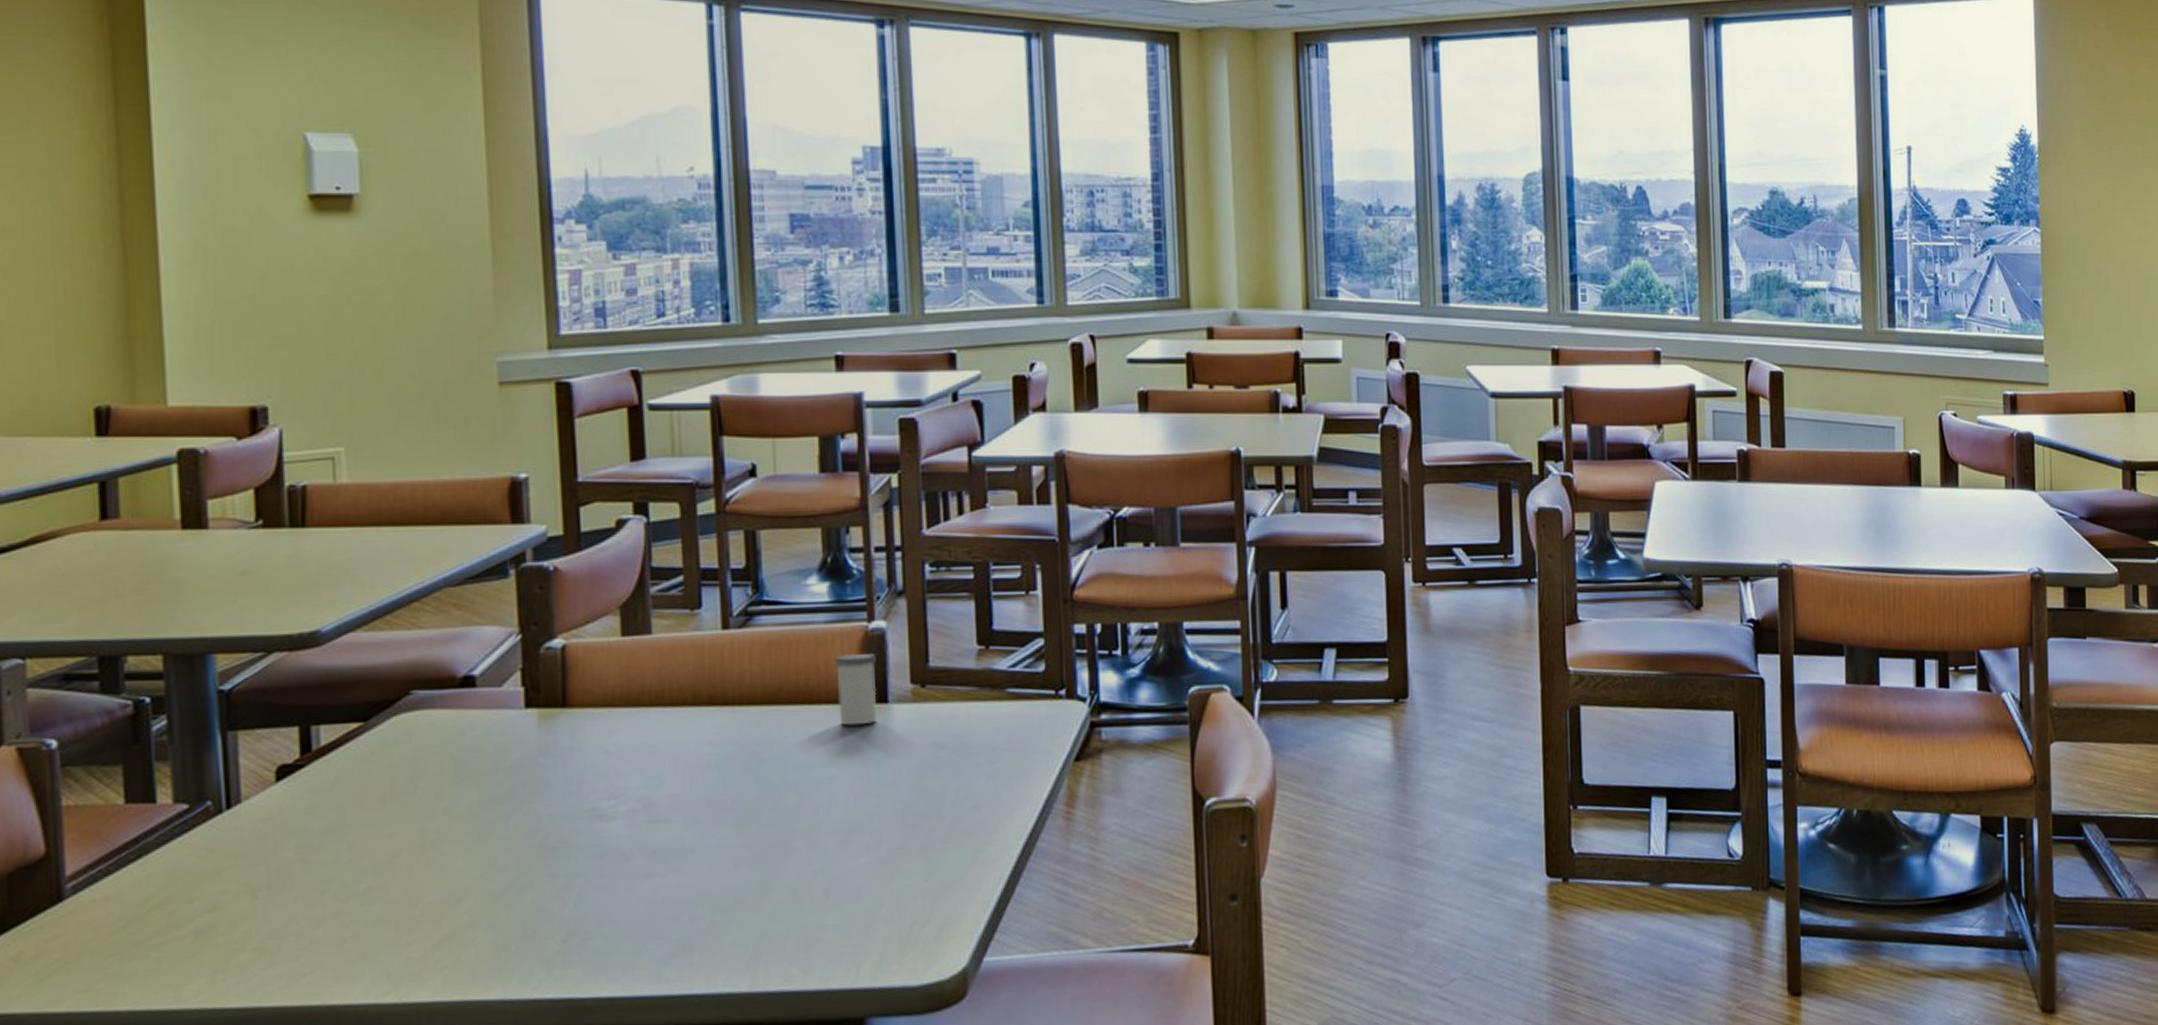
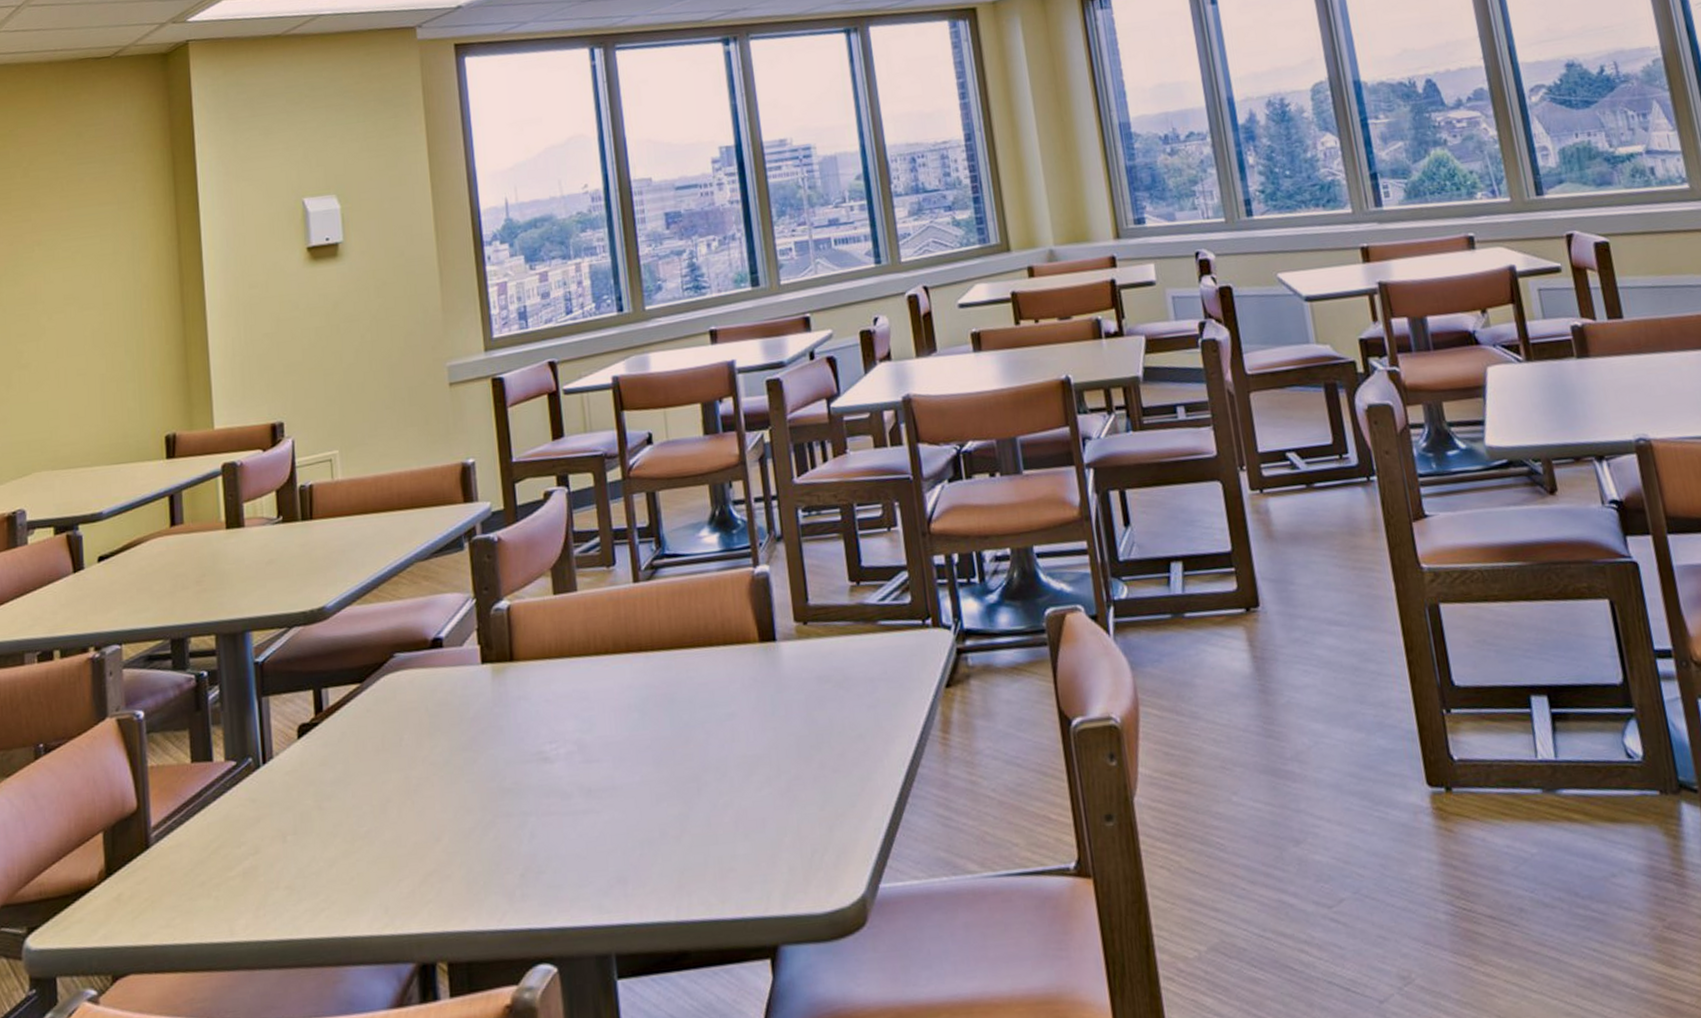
salt shaker: present [834,653,877,726] -> none [728,596,767,665]

